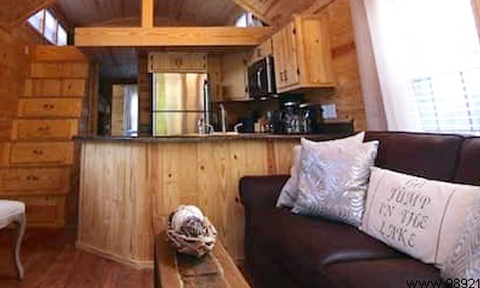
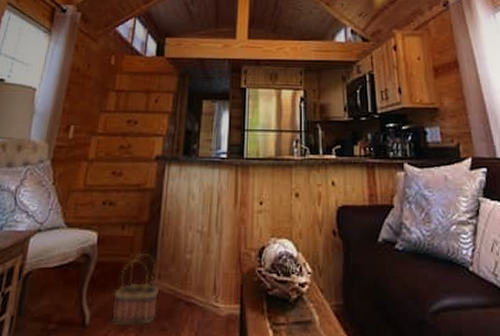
basket: none [42,220,82,279] -> present [111,253,159,326]

